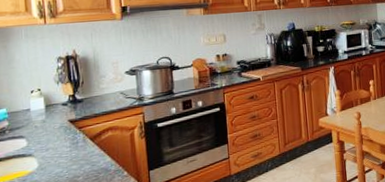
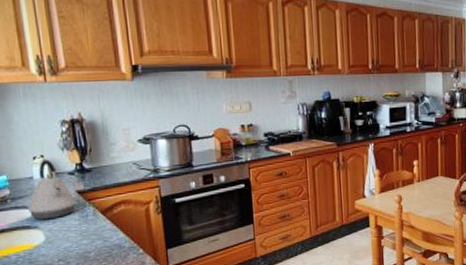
kettle: none [24,93,68,148] -> present [28,160,76,220]

